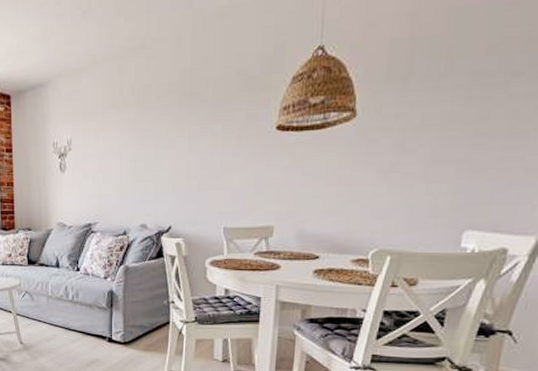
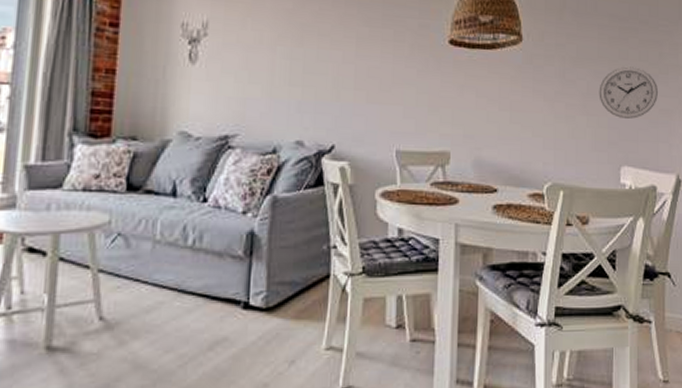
wall clock: none [444,126,528,182] -> present [599,66,659,119]

